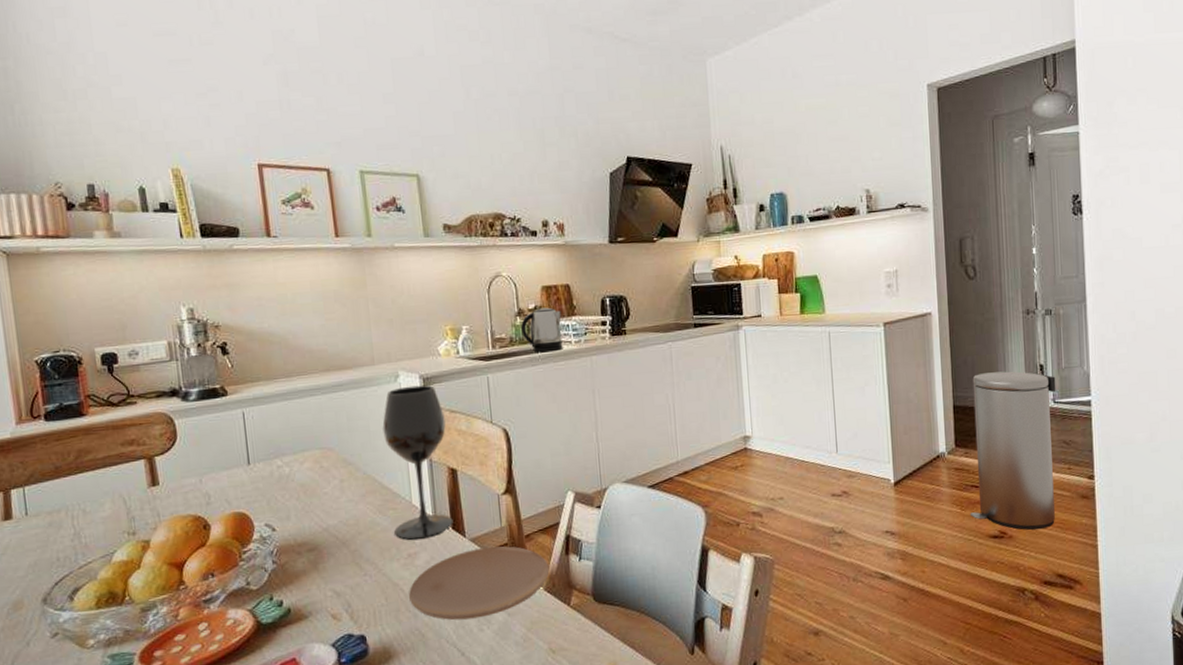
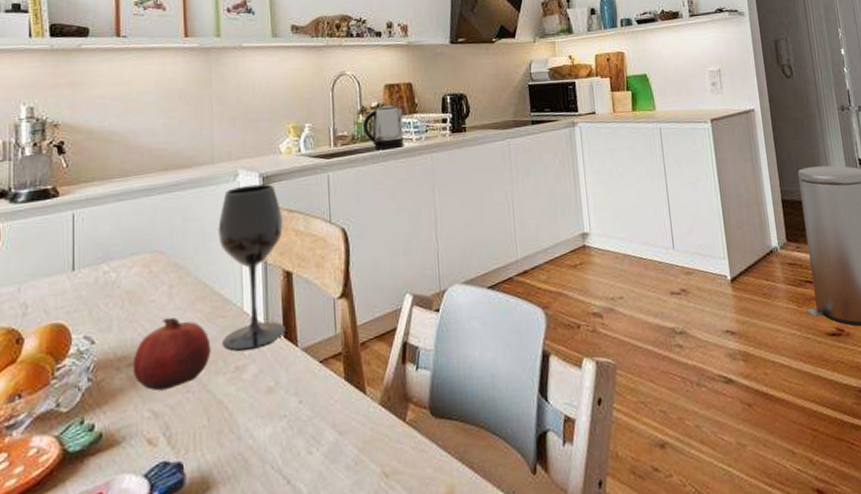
fruit: none [312,509,385,574] -> present [132,318,211,391]
plate: present [409,546,550,621] -> none [234,355,385,442]

